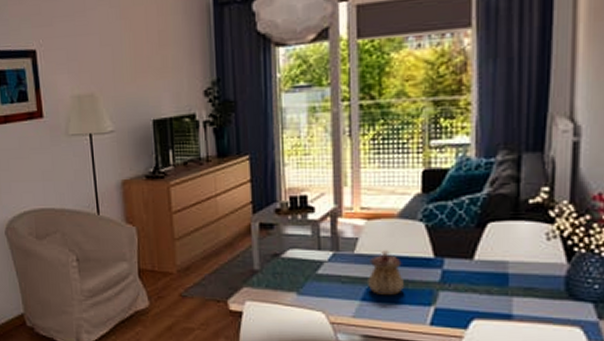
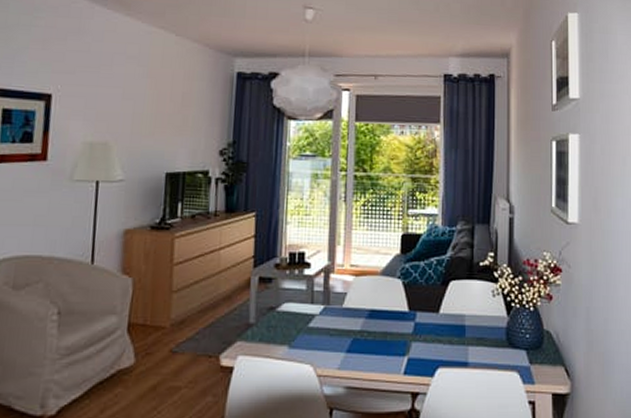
teapot: present [368,250,405,295] -> none [353,304,384,346]

